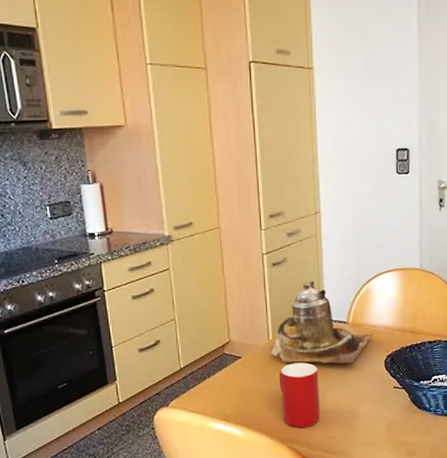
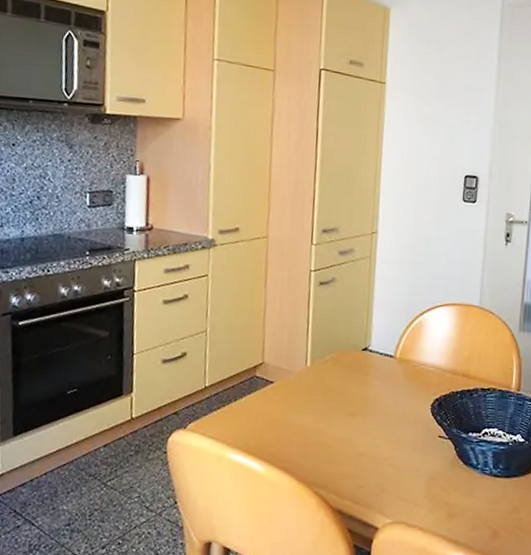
teapot: present [271,281,376,364] -> none [306,306,424,404]
cup: present [279,362,320,428] -> none [311,395,357,472]

